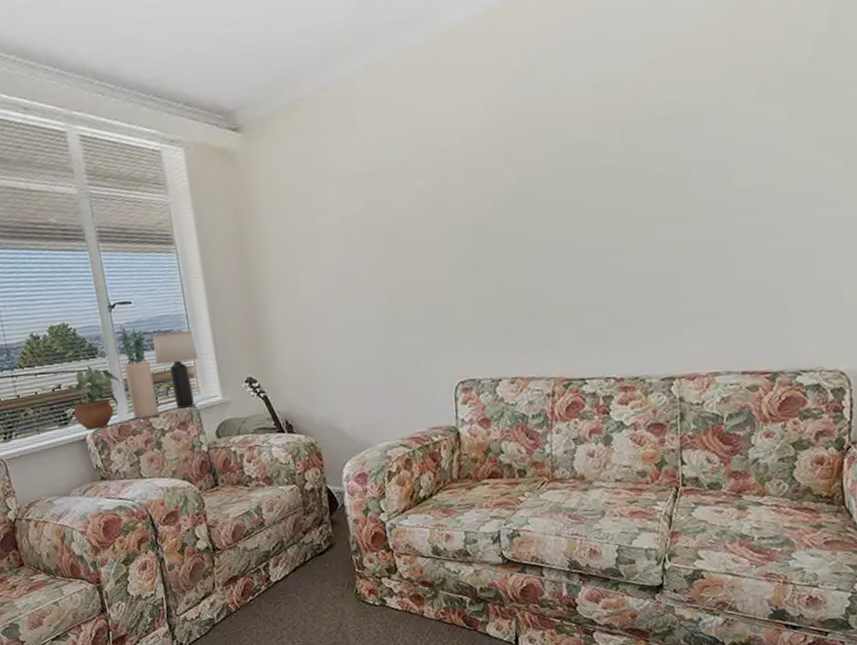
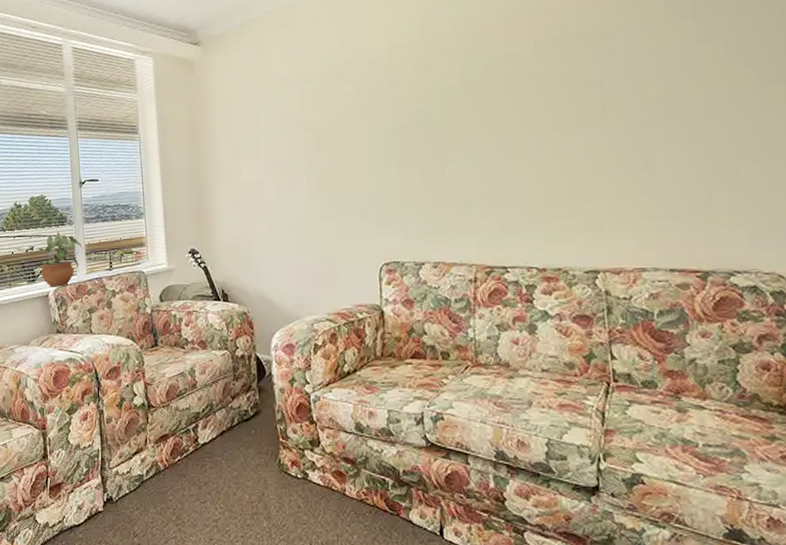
vase: present [119,325,159,419] -> none [86,198,112,280]
table lamp: present [151,330,199,409] -> none [112,205,150,273]

